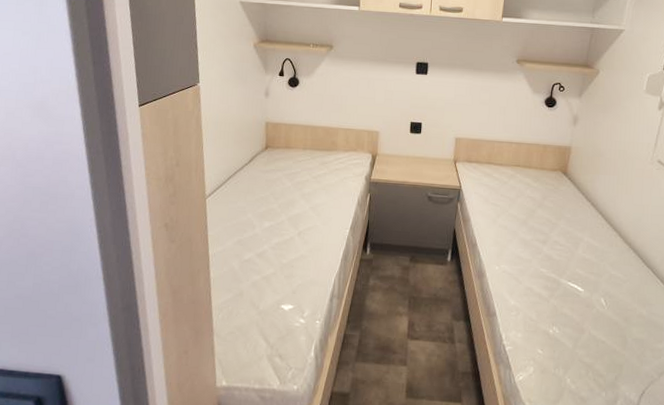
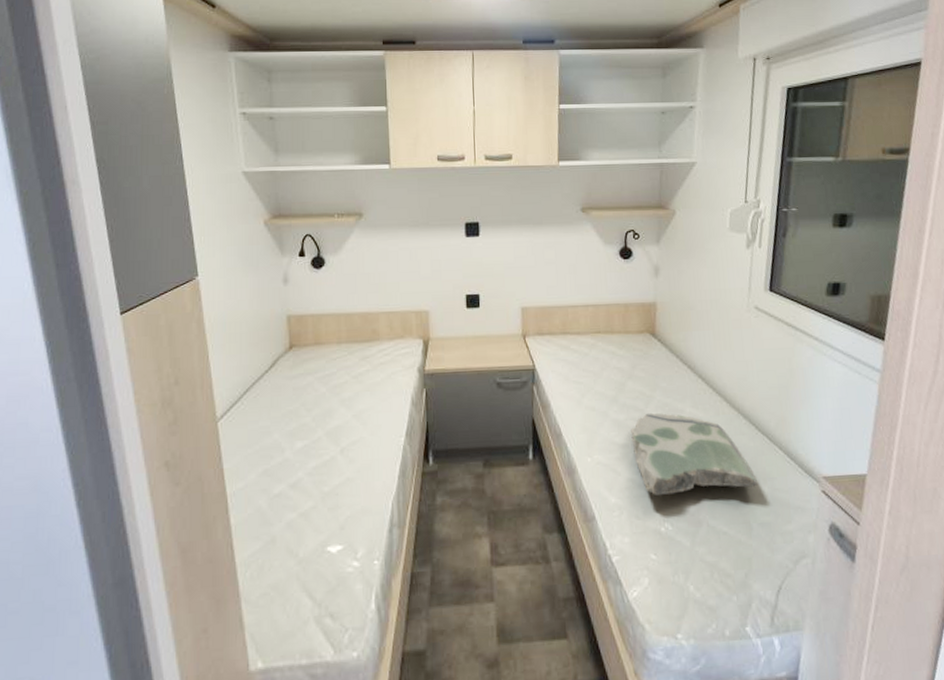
cushion: none [534,237,637,309] -> present [631,412,757,496]

